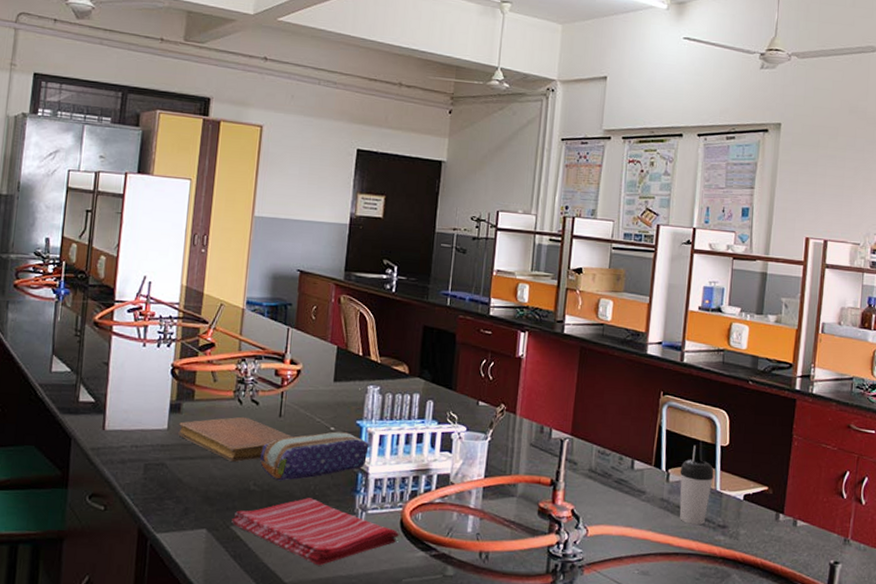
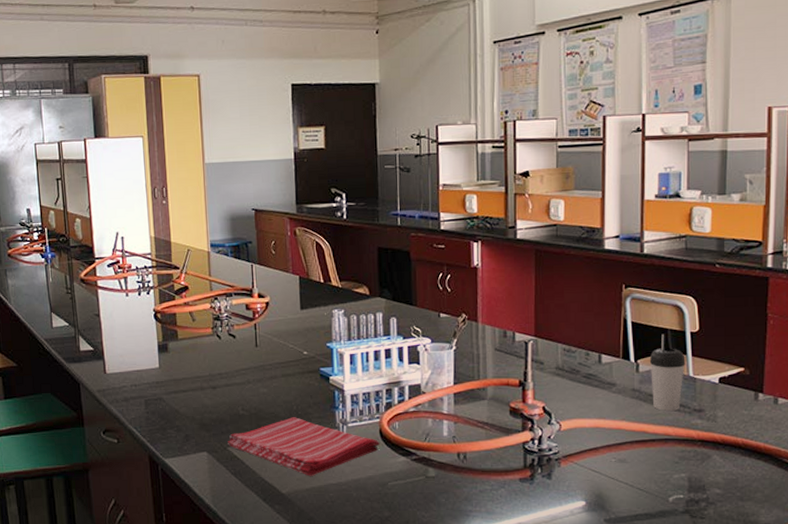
notebook: present [178,416,293,462] -> none [167,350,271,391]
pencil case: present [260,431,369,481] -> none [244,355,341,404]

